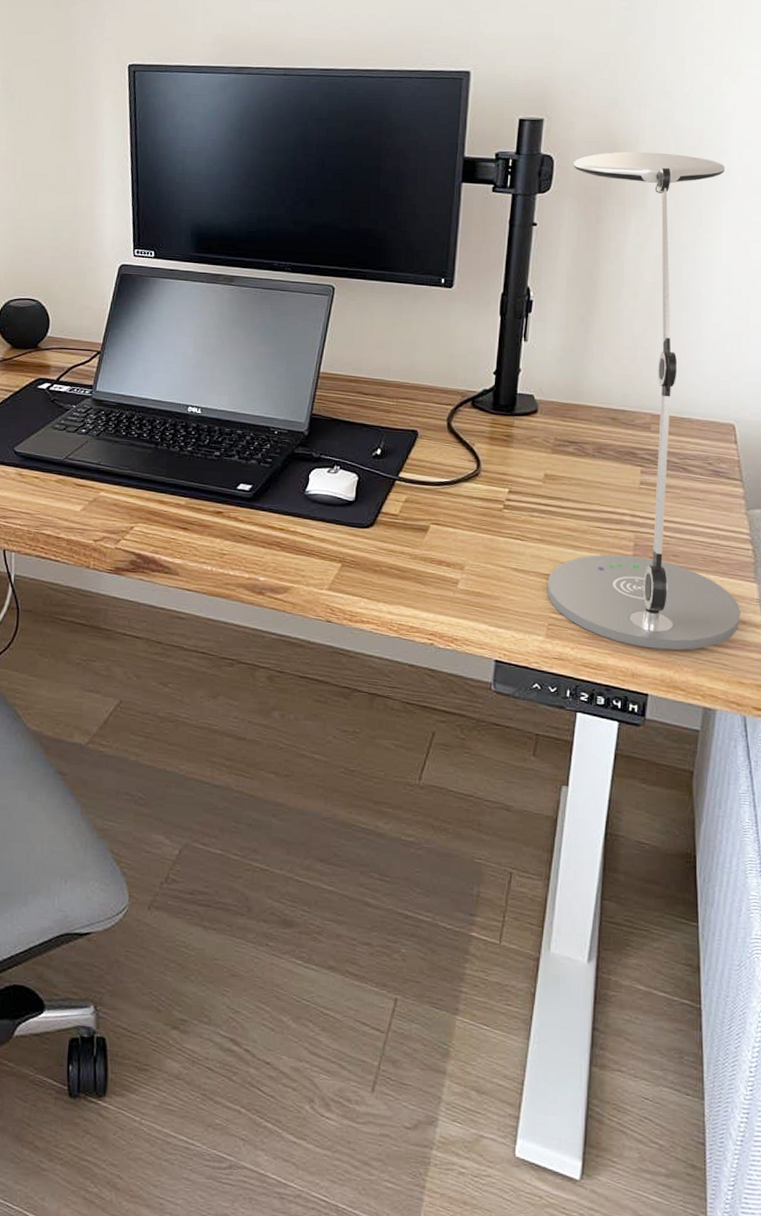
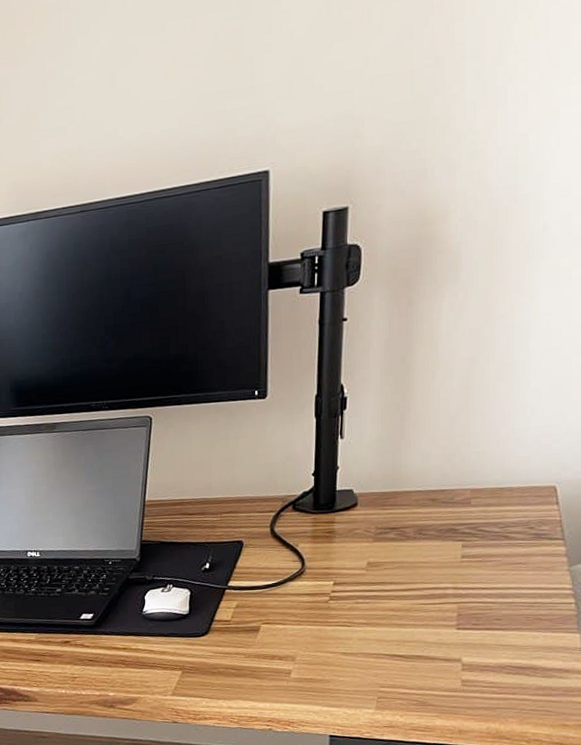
desk lamp: present [547,151,740,651] -> none [375,216,564,706]

